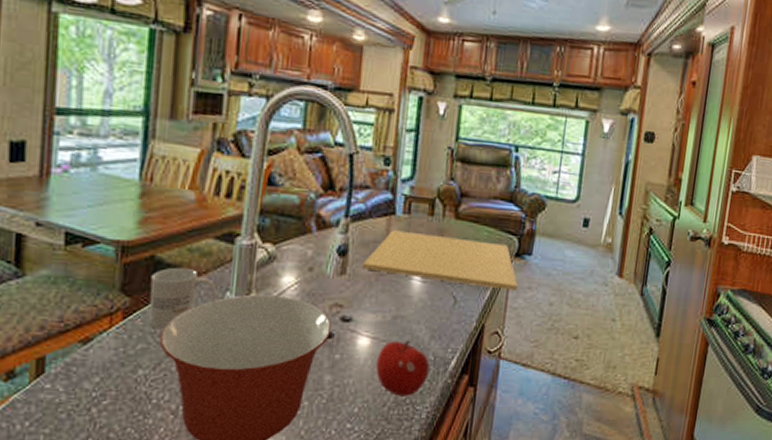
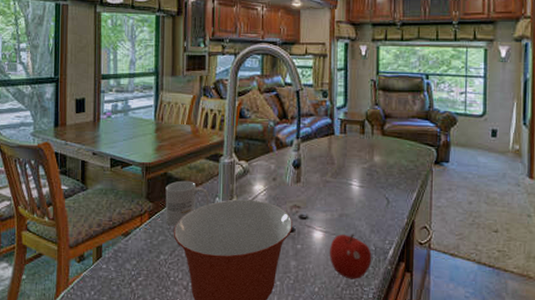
cutting board: present [363,230,519,291] -> none [313,147,440,192]

